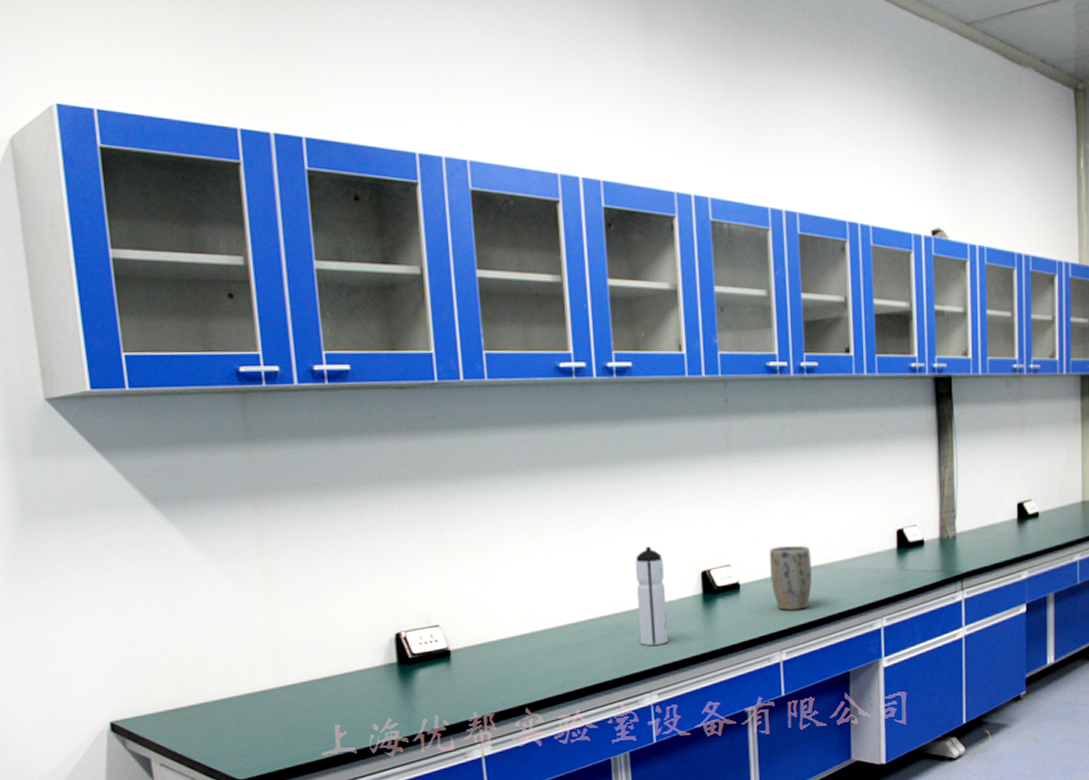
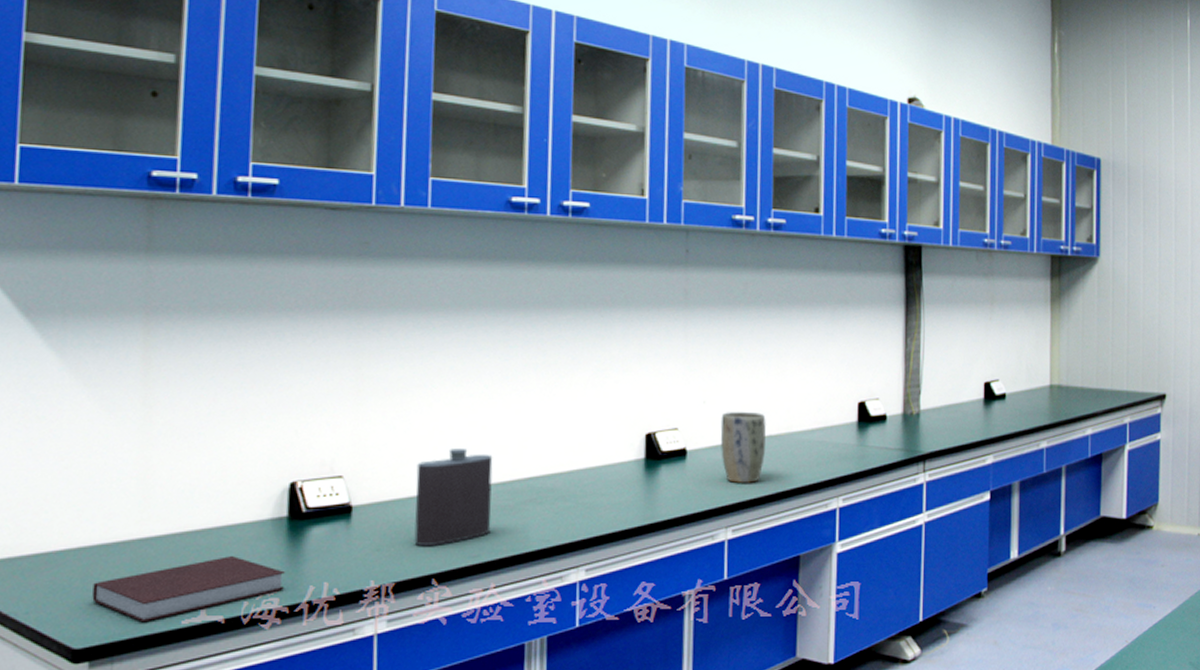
notebook: none [246,698,403,756] -> present [92,556,285,623]
flask: none [501,595,572,681] -> present [414,449,493,545]
water bottle: present [635,546,668,645] -> none [571,402,605,513]

